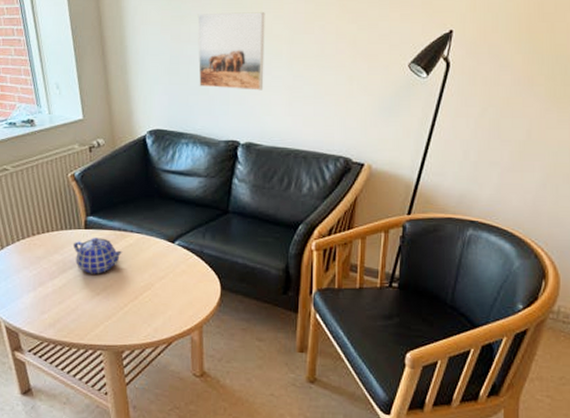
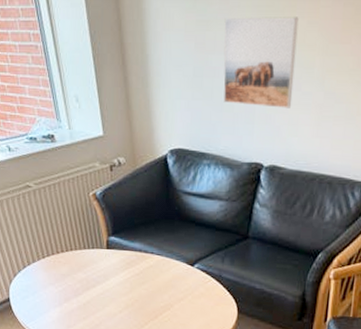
teapot: present [72,237,123,274] -> none [95,257,144,293]

